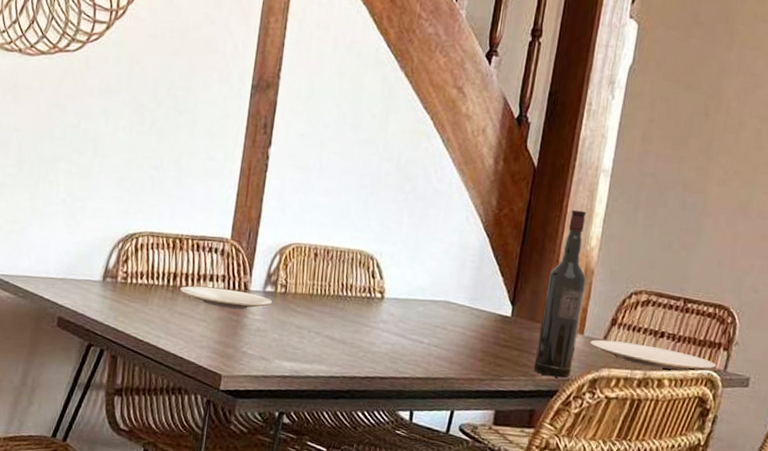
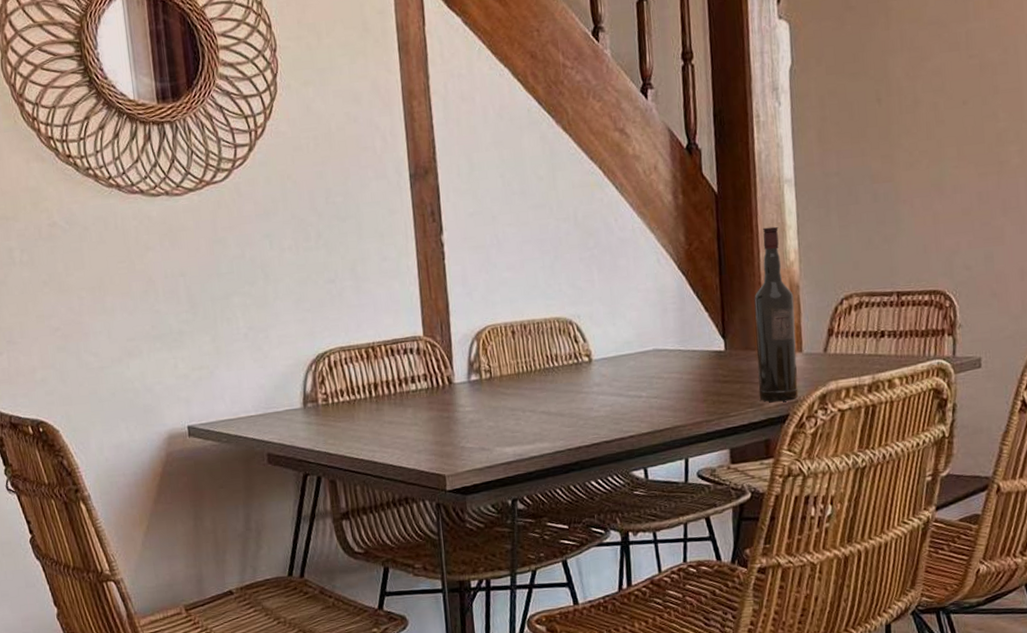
plate: present [180,286,272,310] -> none [384,386,480,408]
plate: present [590,339,716,371] -> none [811,347,944,370]

